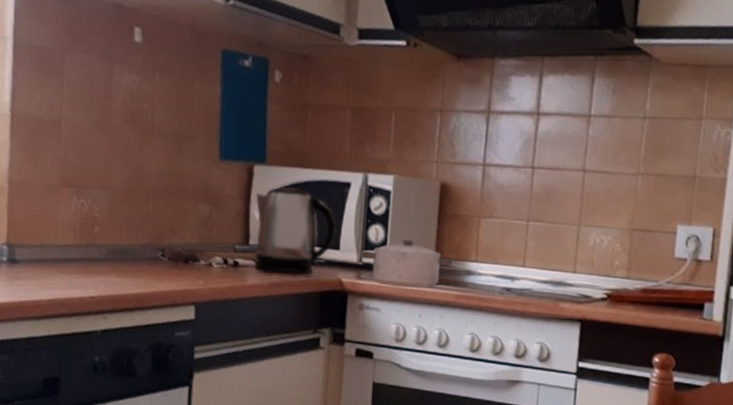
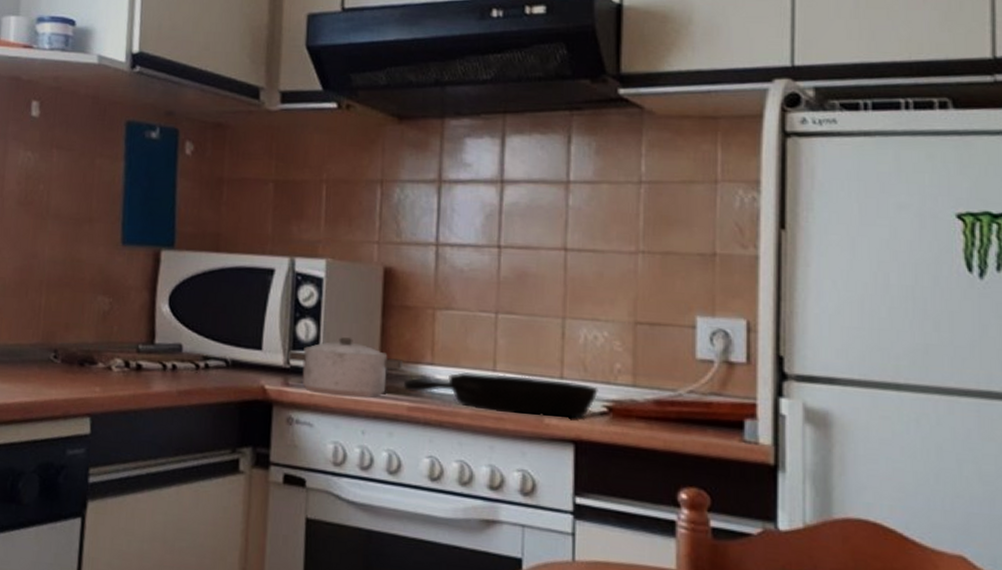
kettle: present [254,187,336,277] -> none [160,274,258,383]
frying pan: none [453,268,601,303] -> present [404,372,598,418]

